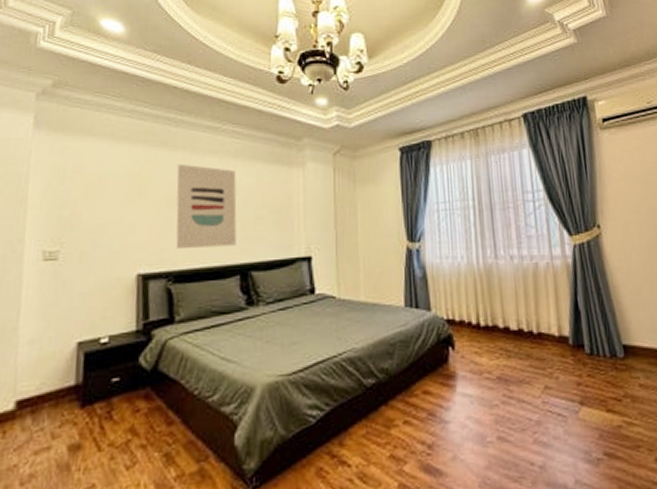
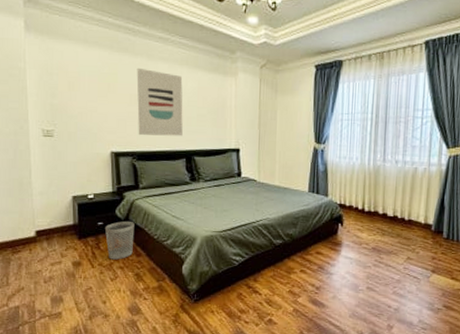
wastebasket: none [121,371,166,435] -> present [104,220,135,260]

